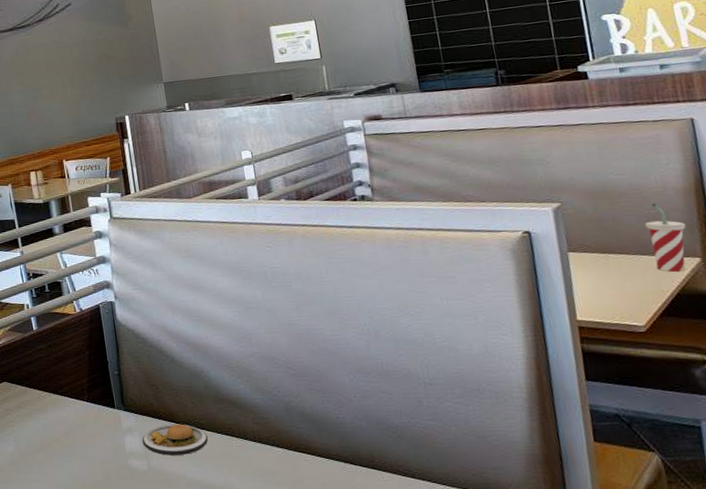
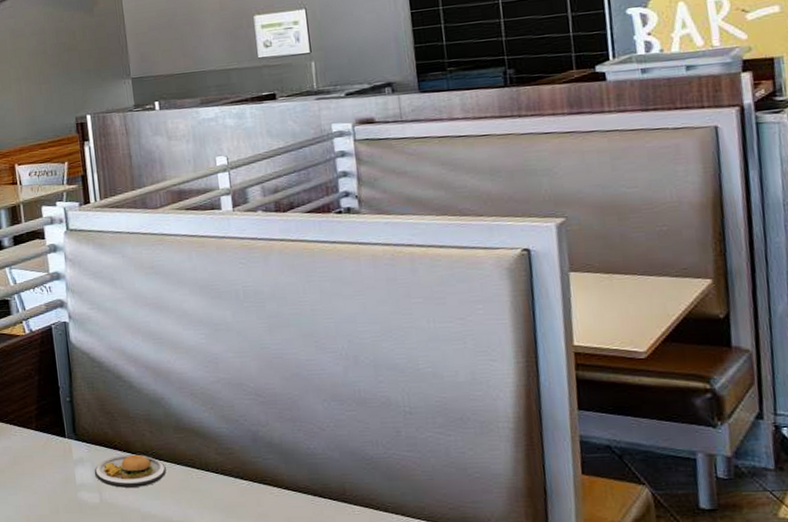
beverage cup: present [645,203,687,273] -> none [655,219,700,295]

